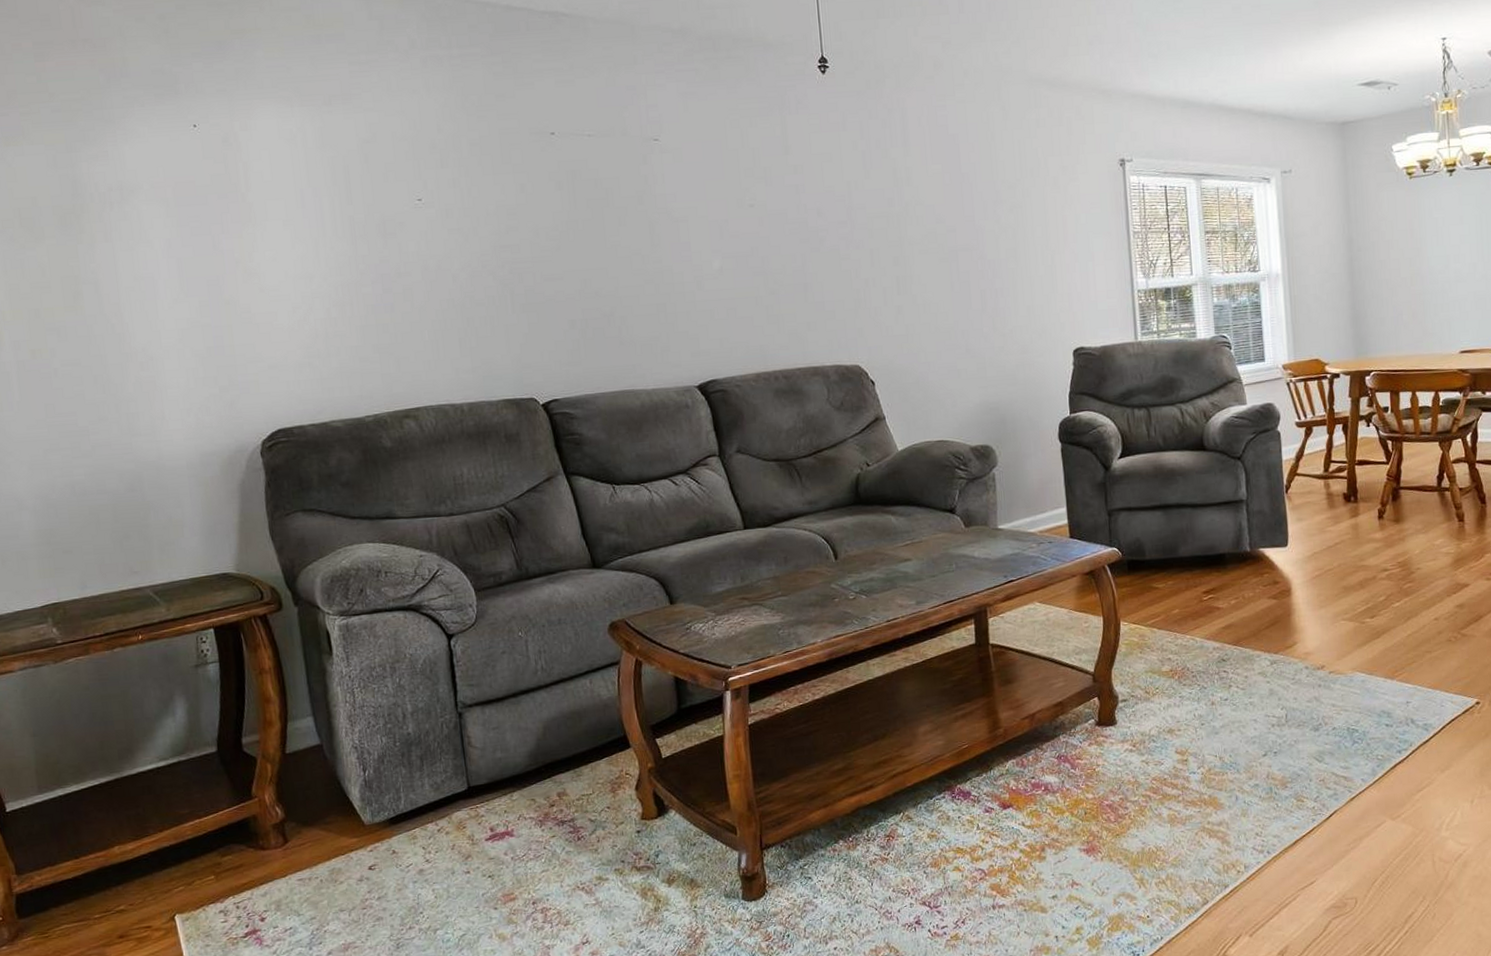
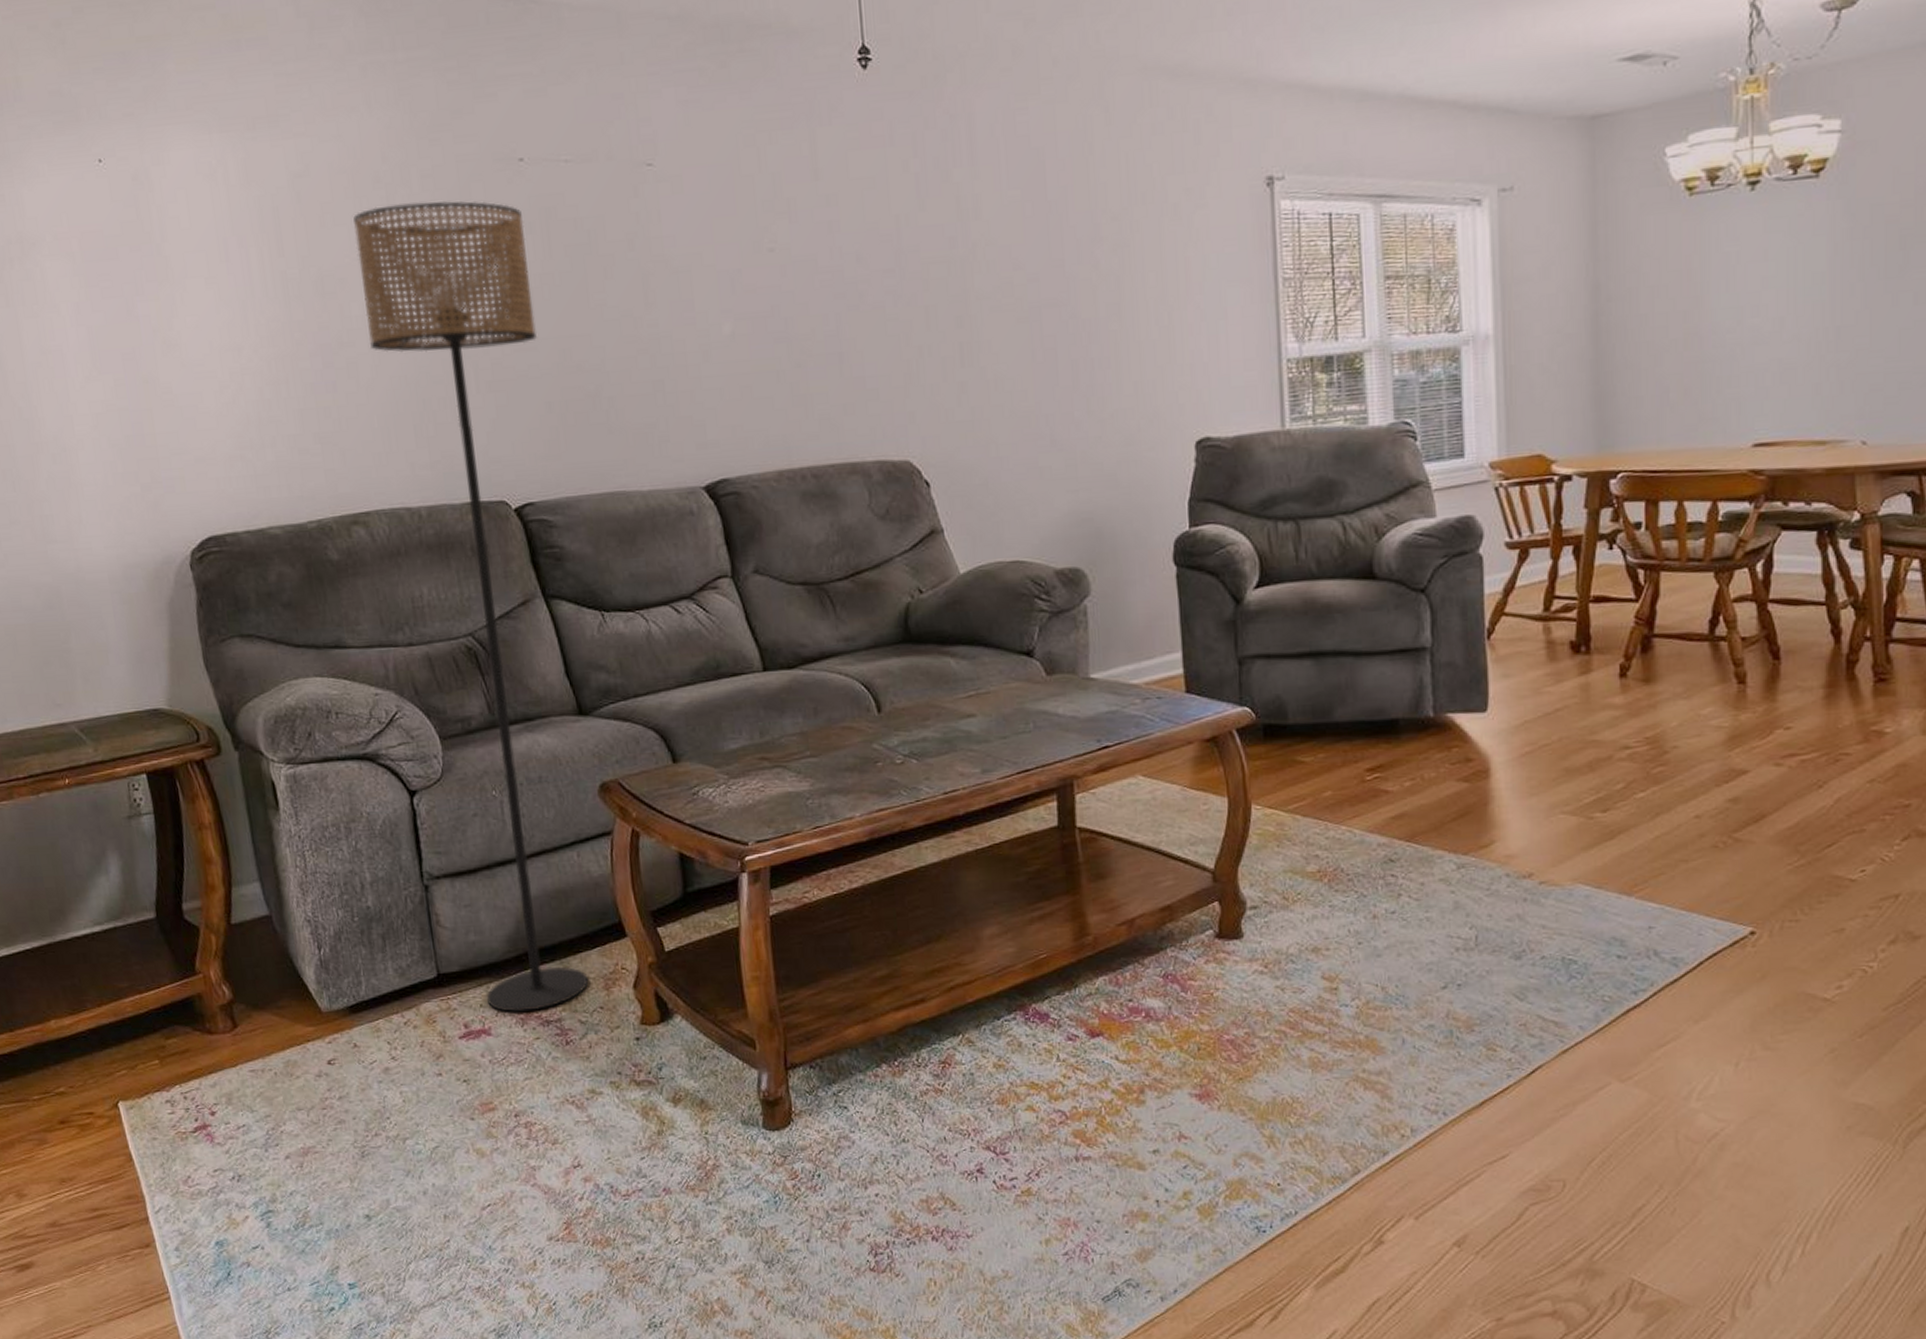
floor lamp: none [412,164,598,816] -> present [353,201,589,1013]

